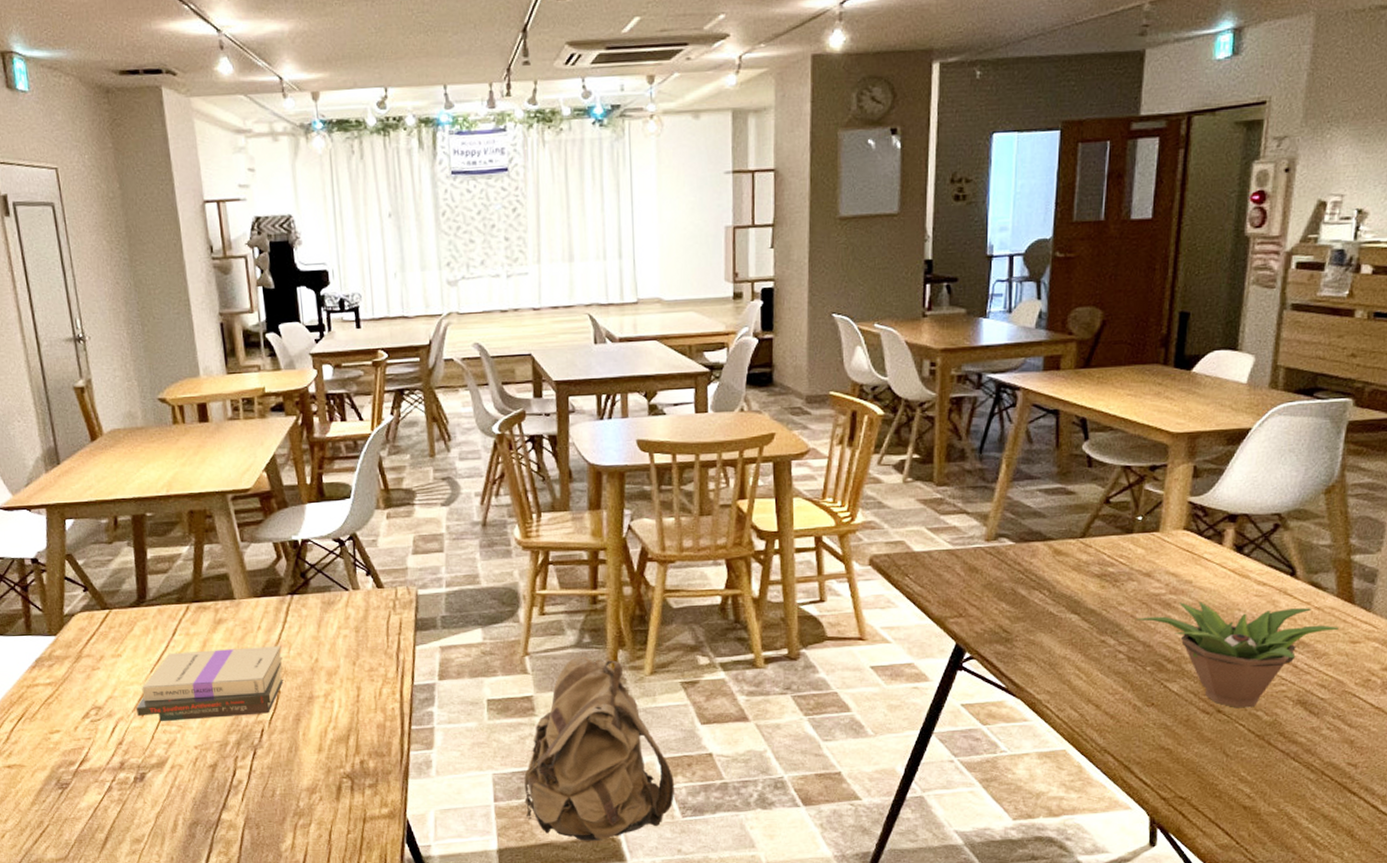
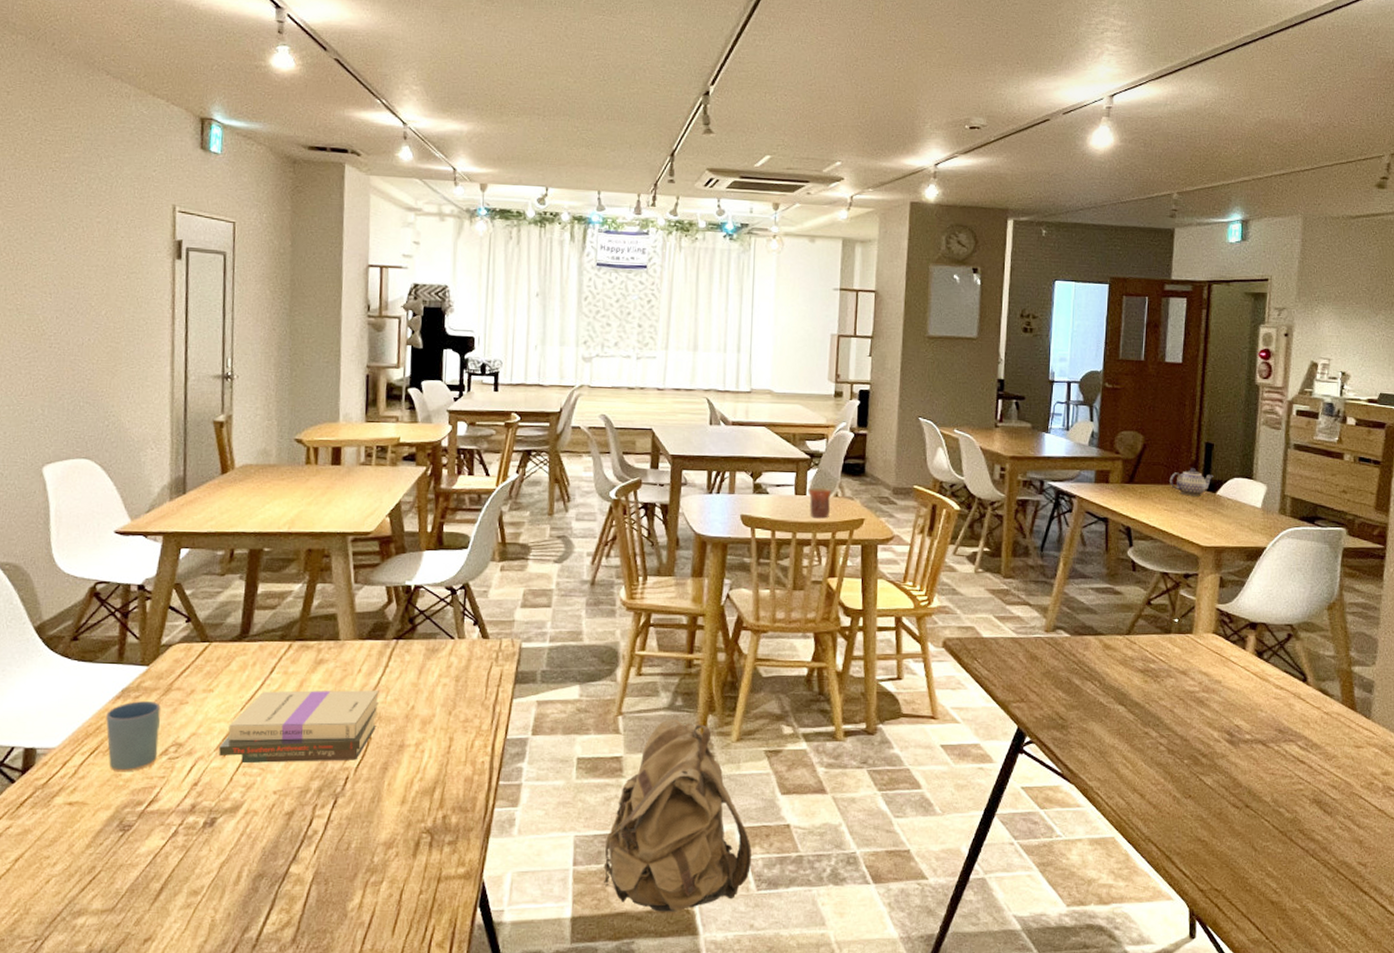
mug: none [25,669,80,736] -> present [106,701,161,772]
mug: none [710,403,736,437] -> present [808,488,831,518]
teapot: none [1134,343,1189,377] -> present [1170,468,1214,496]
decorative plant: present [1136,601,1339,708] -> none [1174,700,1344,804]

